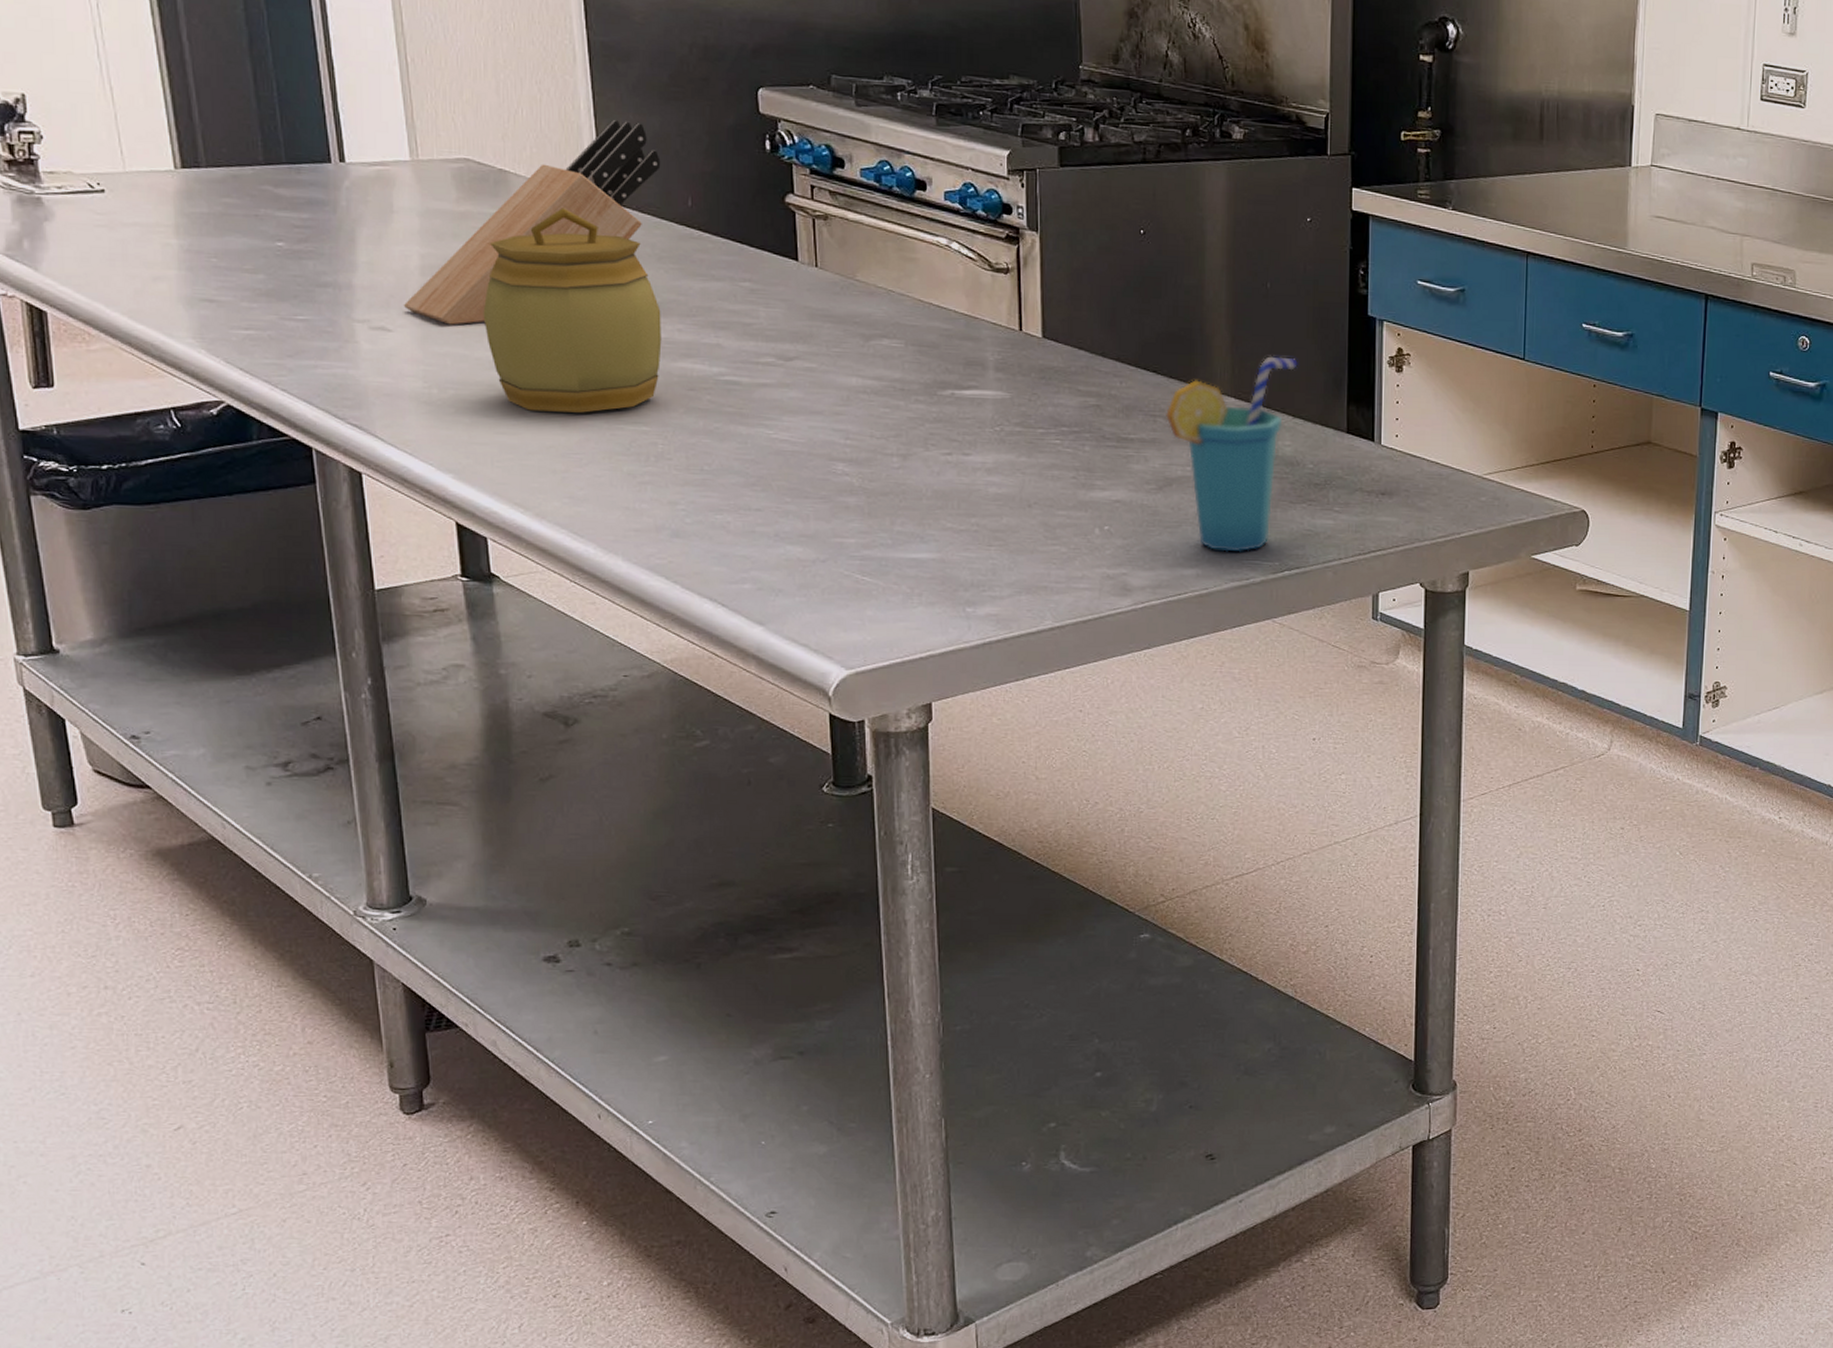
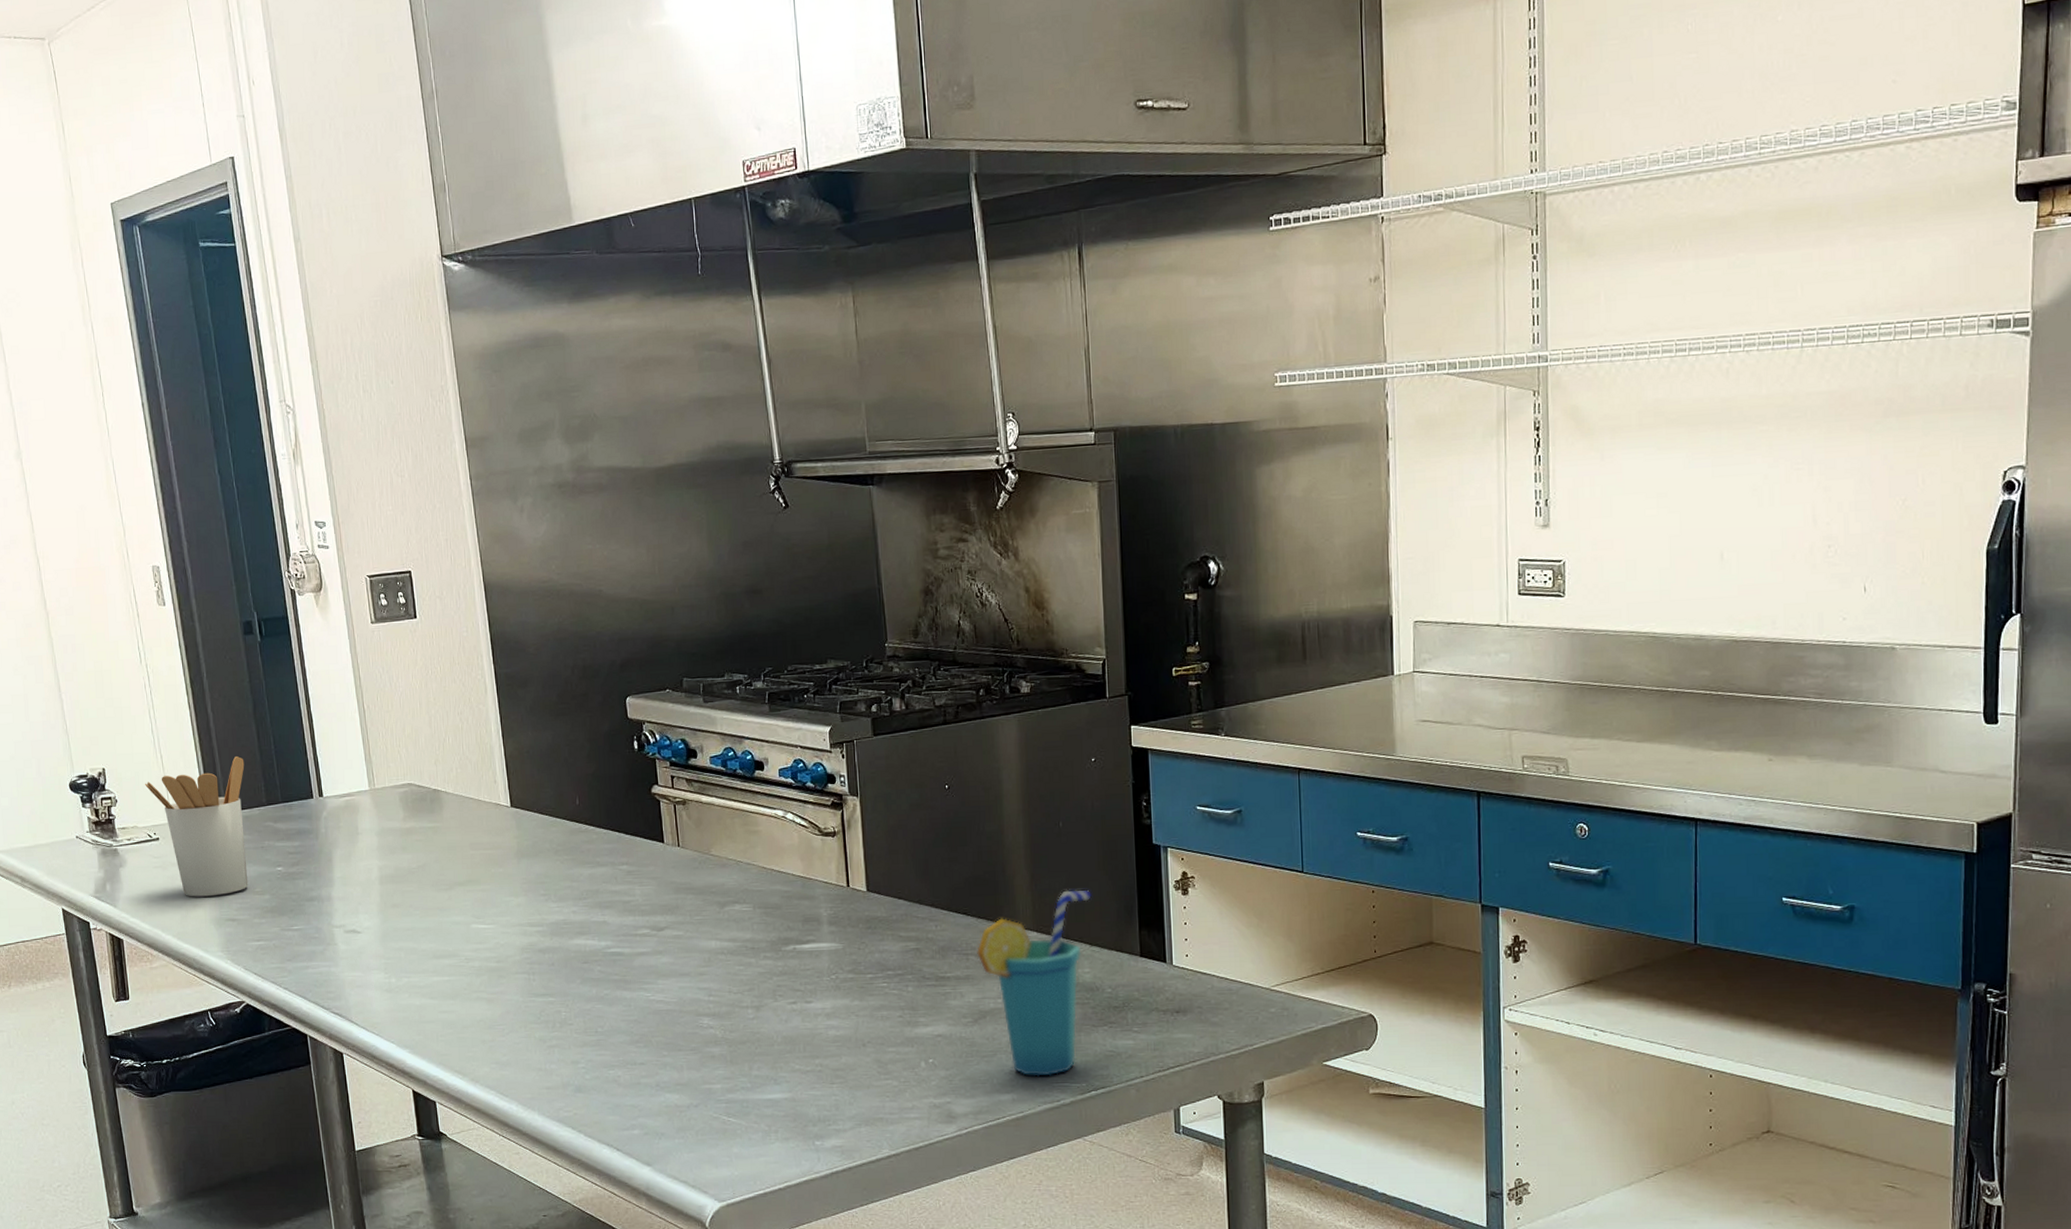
utensil holder: none [85,100,234,269] -> present [145,756,248,897]
knife block: present [404,120,661,325] -> none [369,738,554,924]
jar: present [483,208,662,413] -> none [426,816,561,991]

